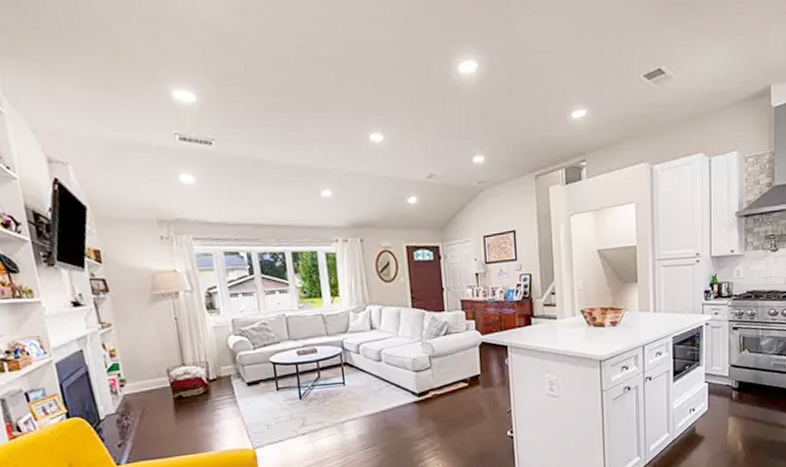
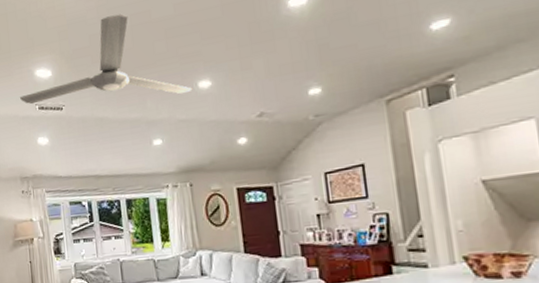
ceiling fan: none [152,41,364,145] -> present [20,14,193,105]

